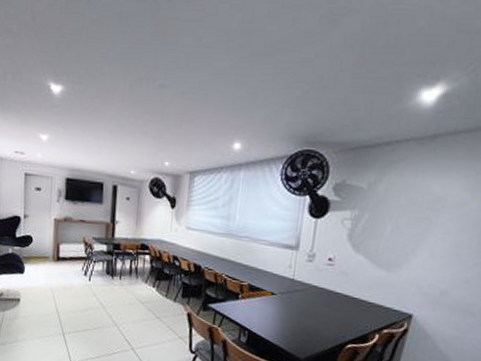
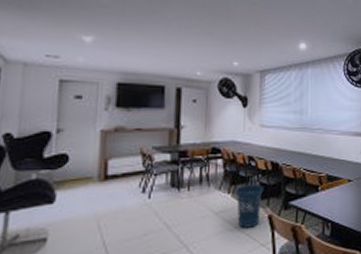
trash bin: none [159,282,186,321] -> present [235,185,264,228]

